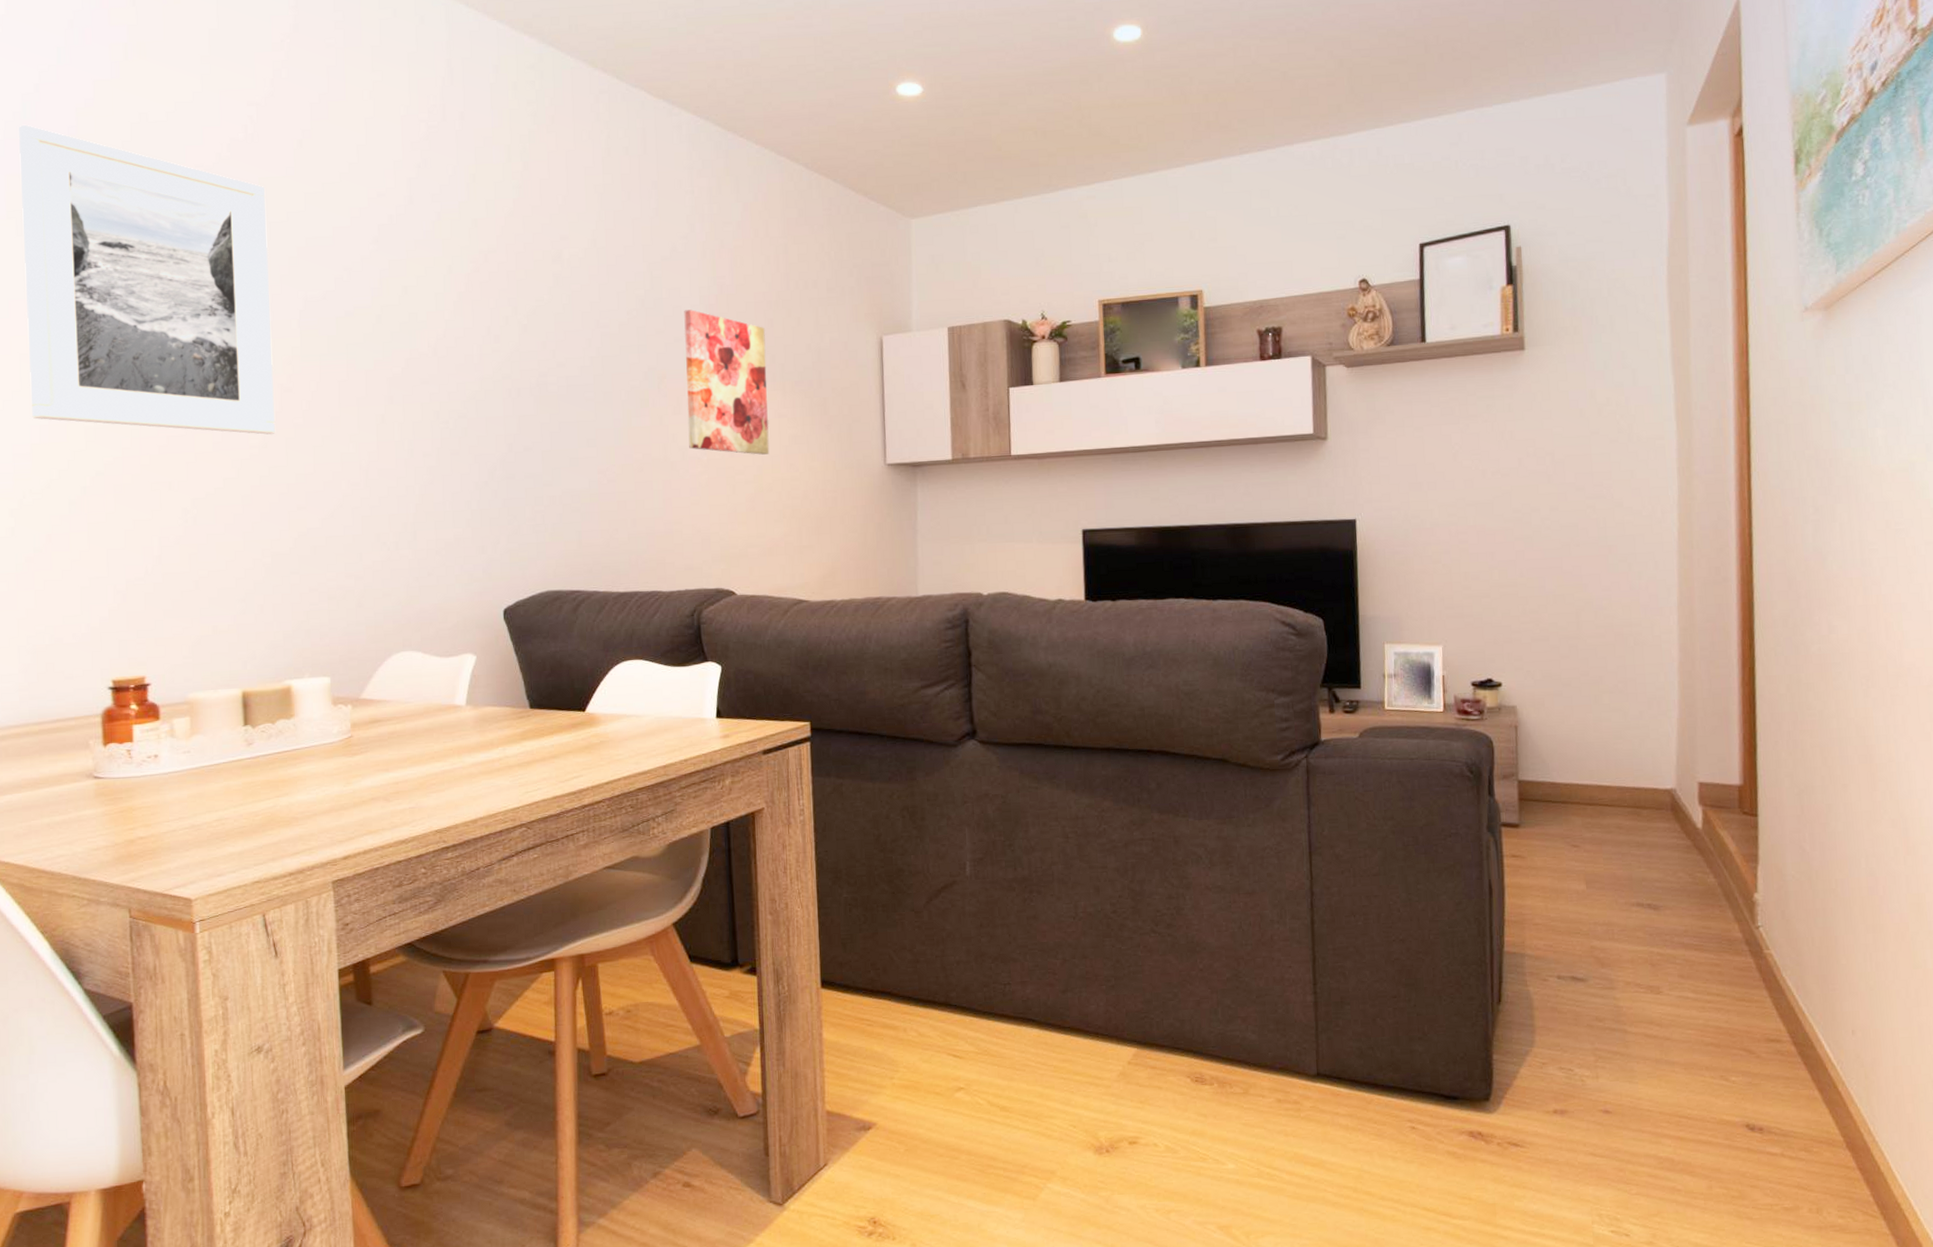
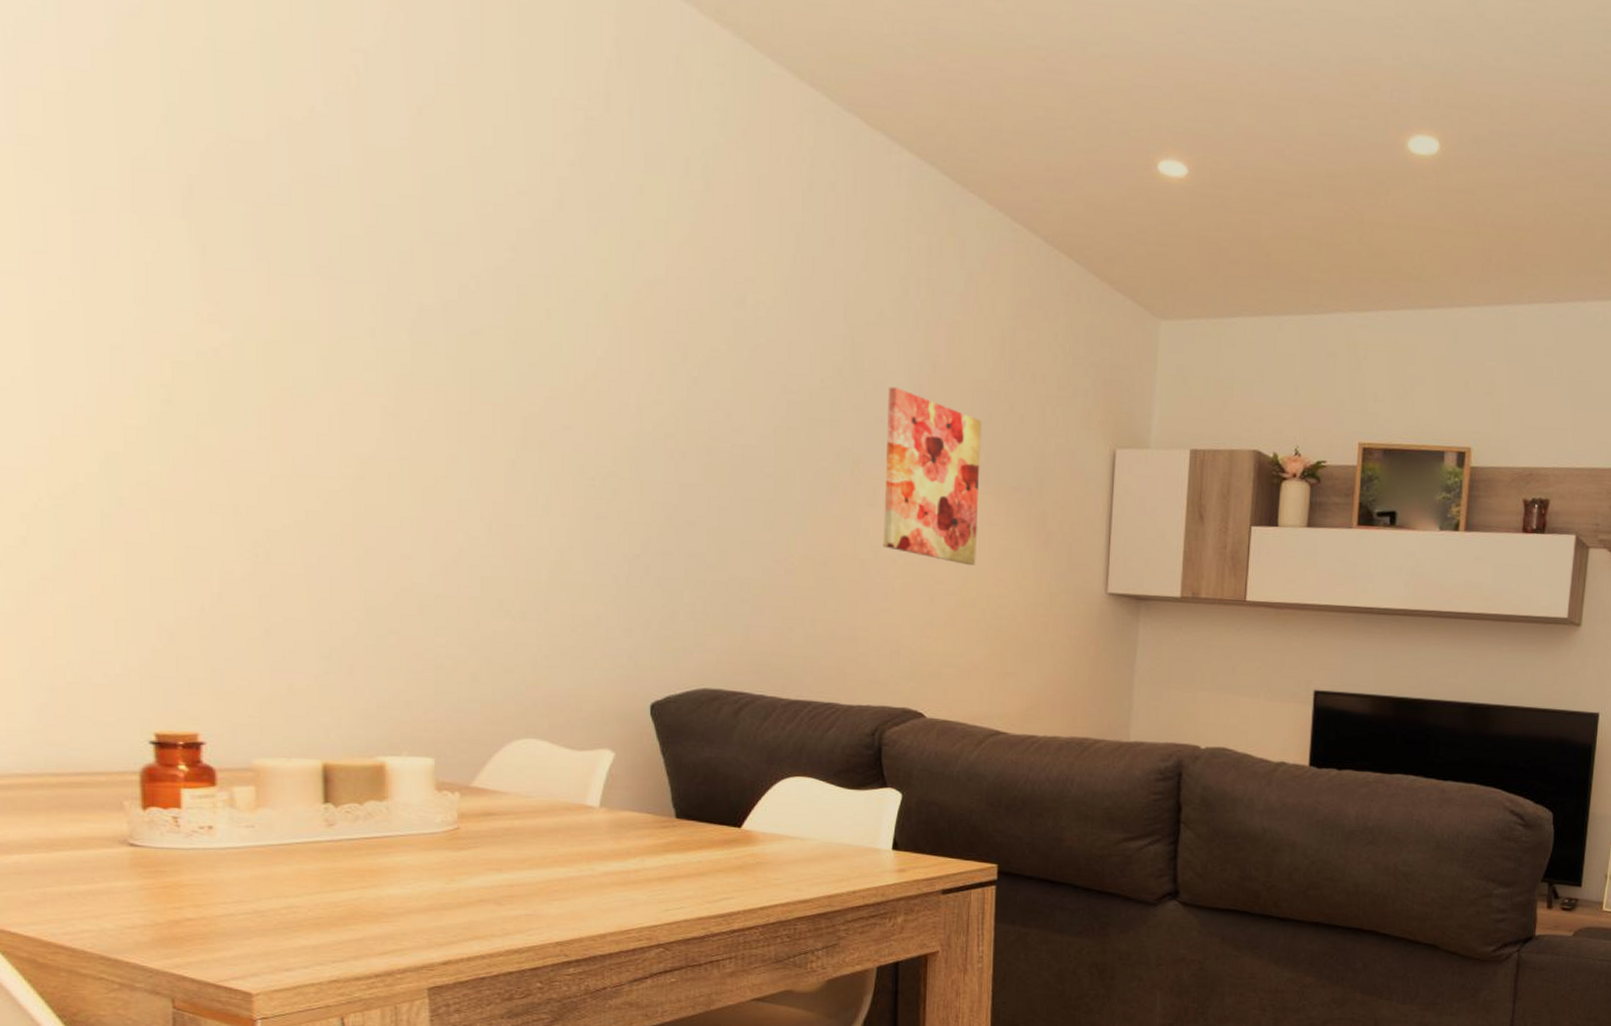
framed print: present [19,124,276,435] -> none [36,25,376,465]

